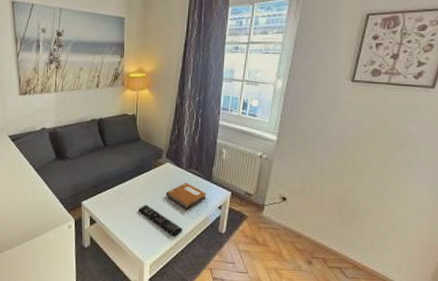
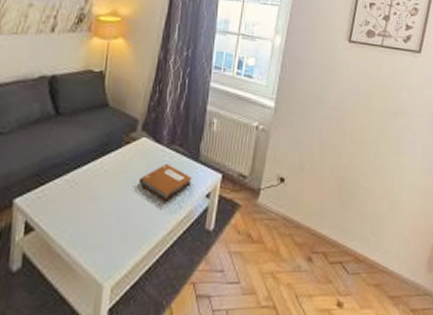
remote control: present [138,205,183,237] -> none [99,198,160,242]

